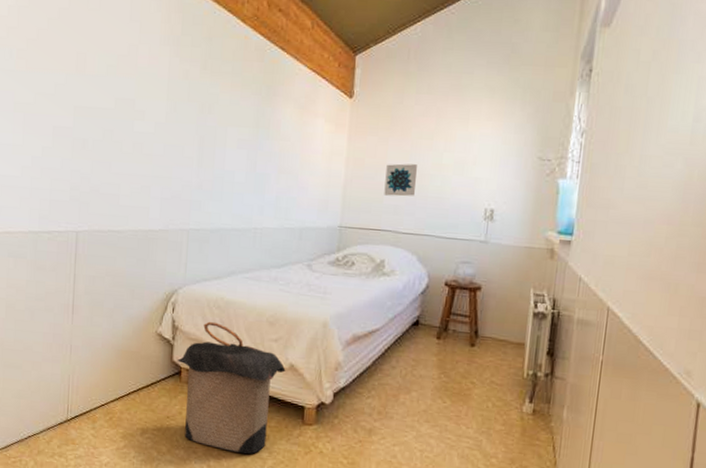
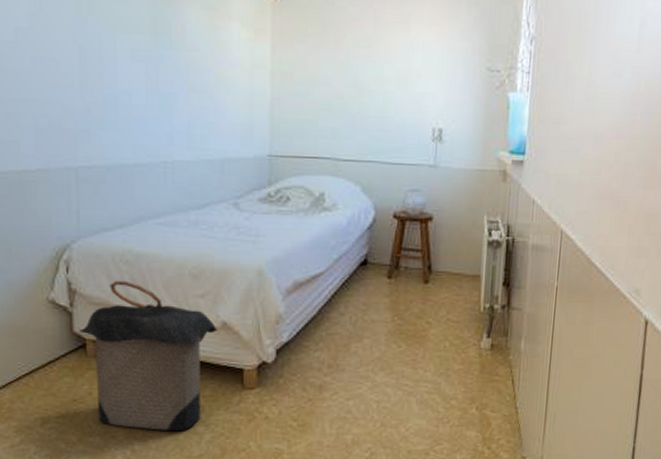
wall art: present [384,163,417,197] -> none [319,77,355,117]

